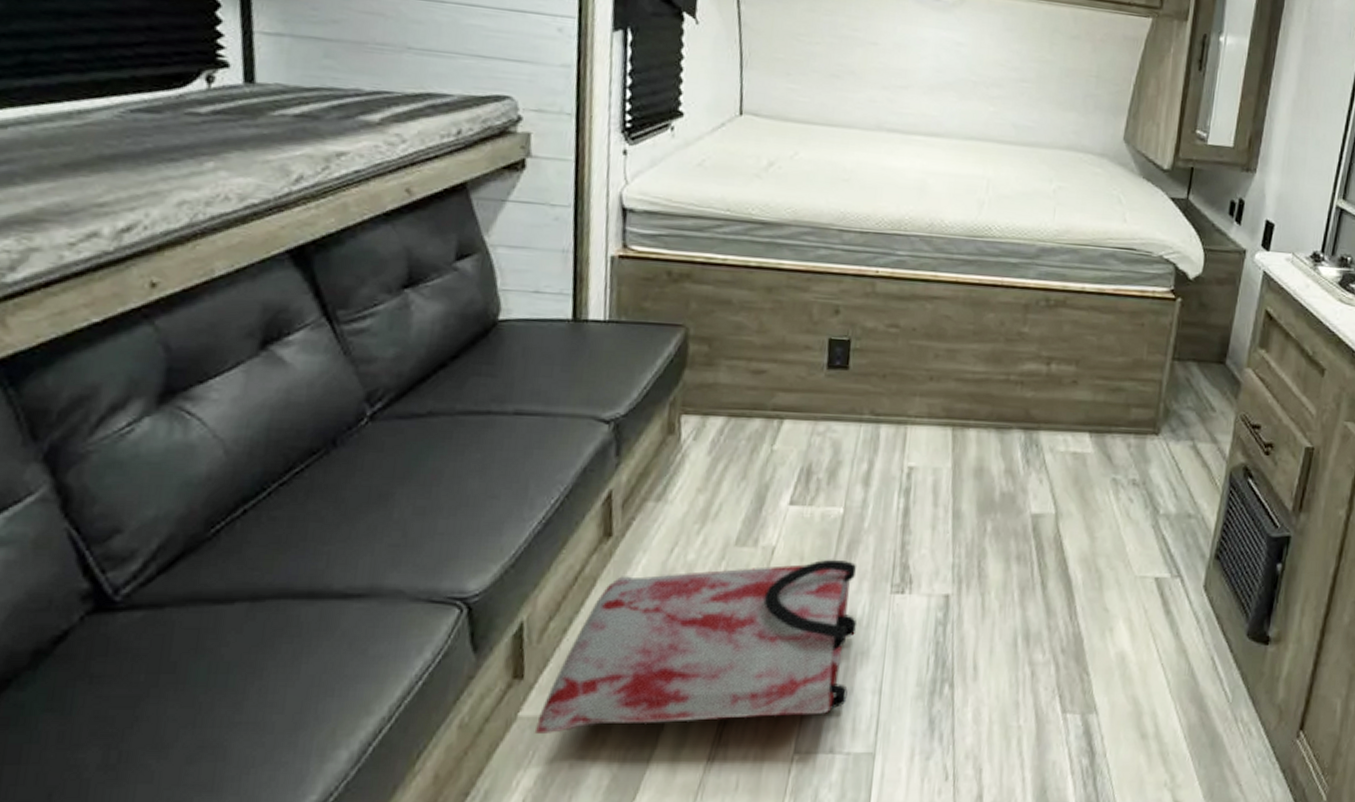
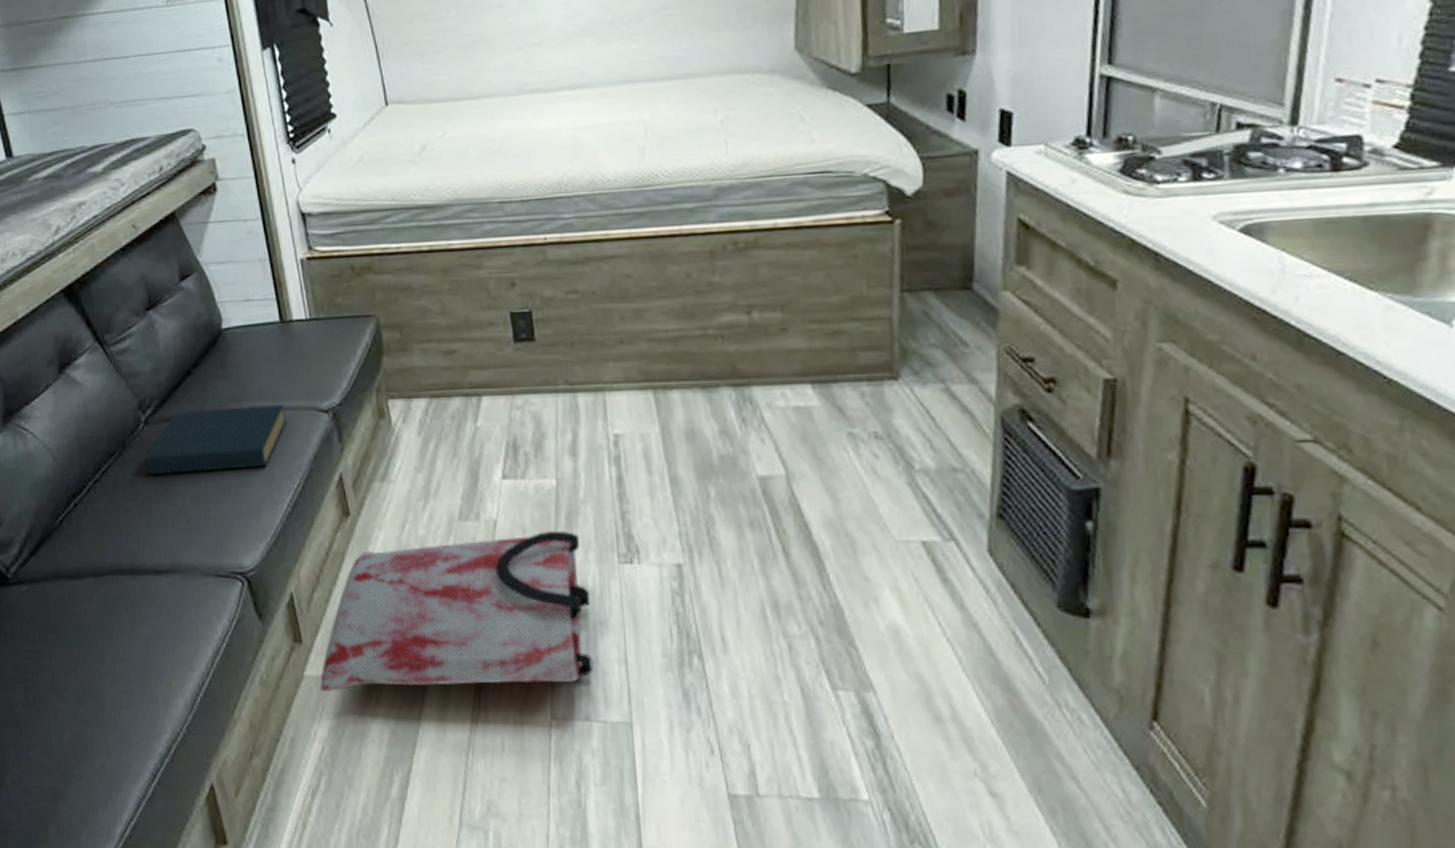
hardback book: none [358,408,557,480] -> present [144,405,286,475]

